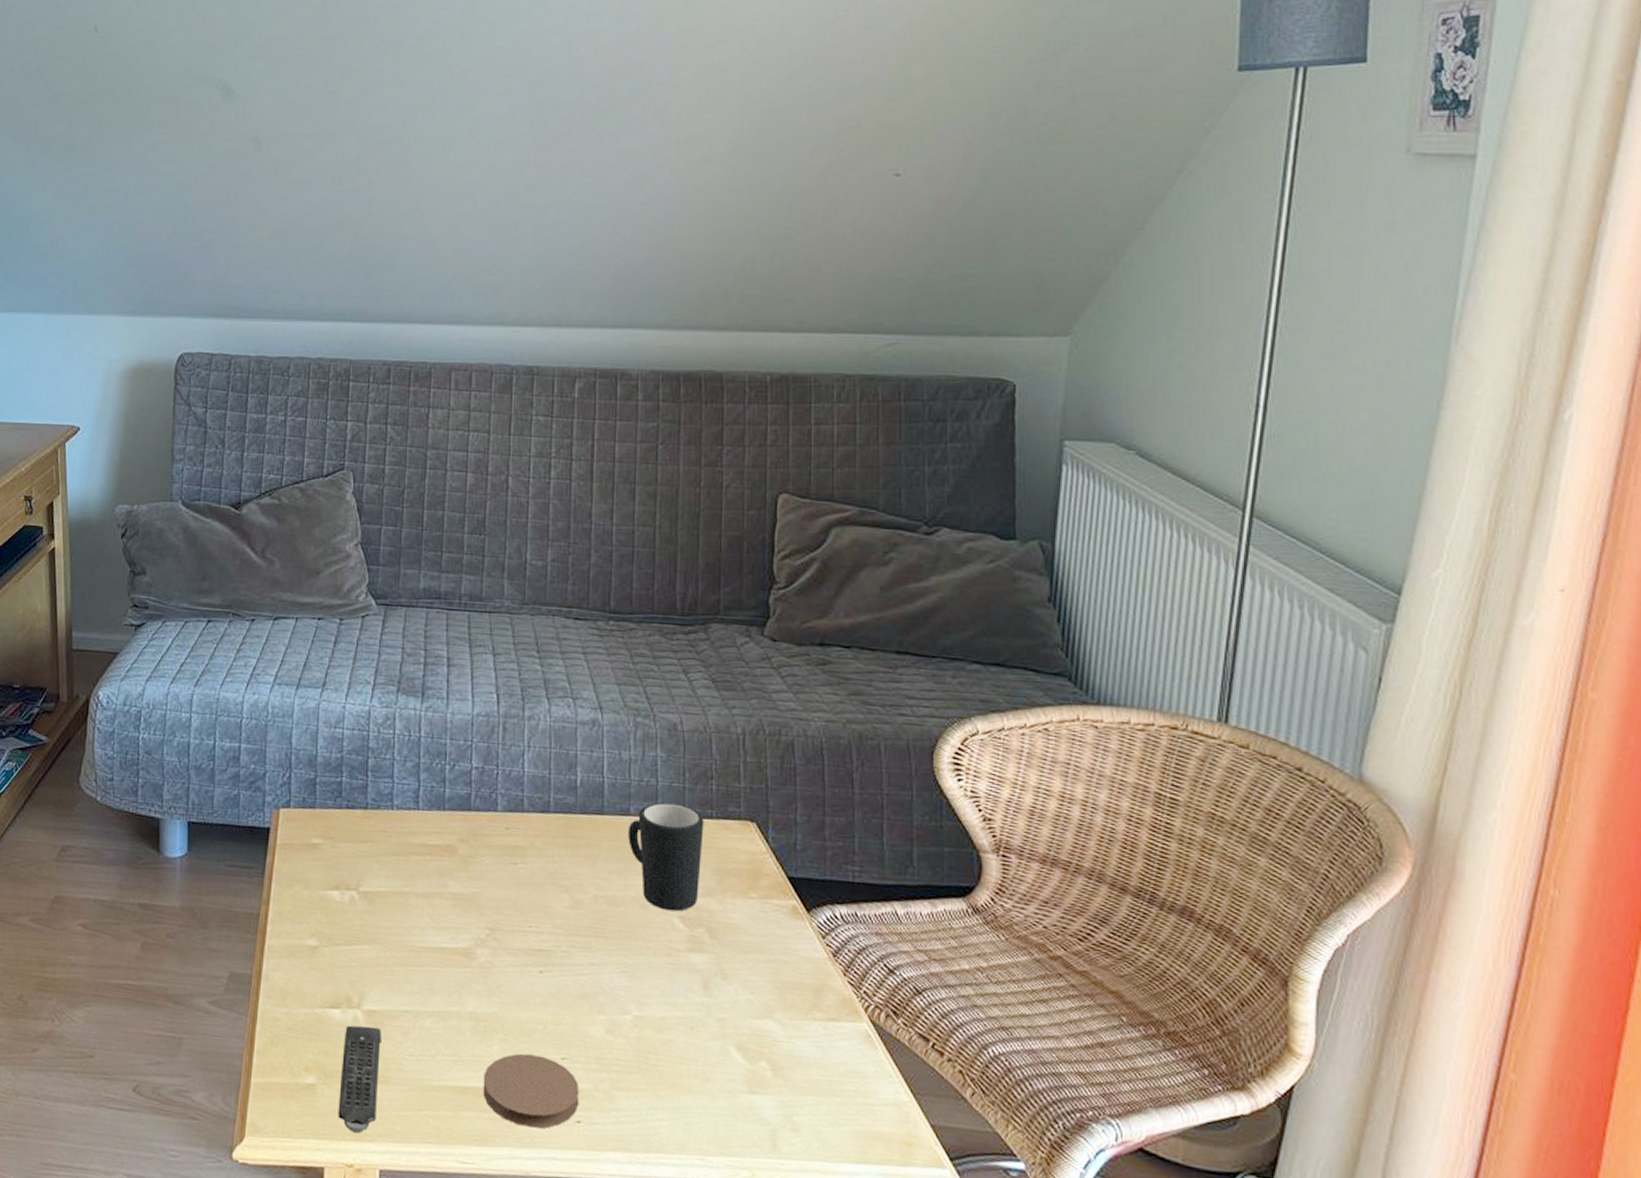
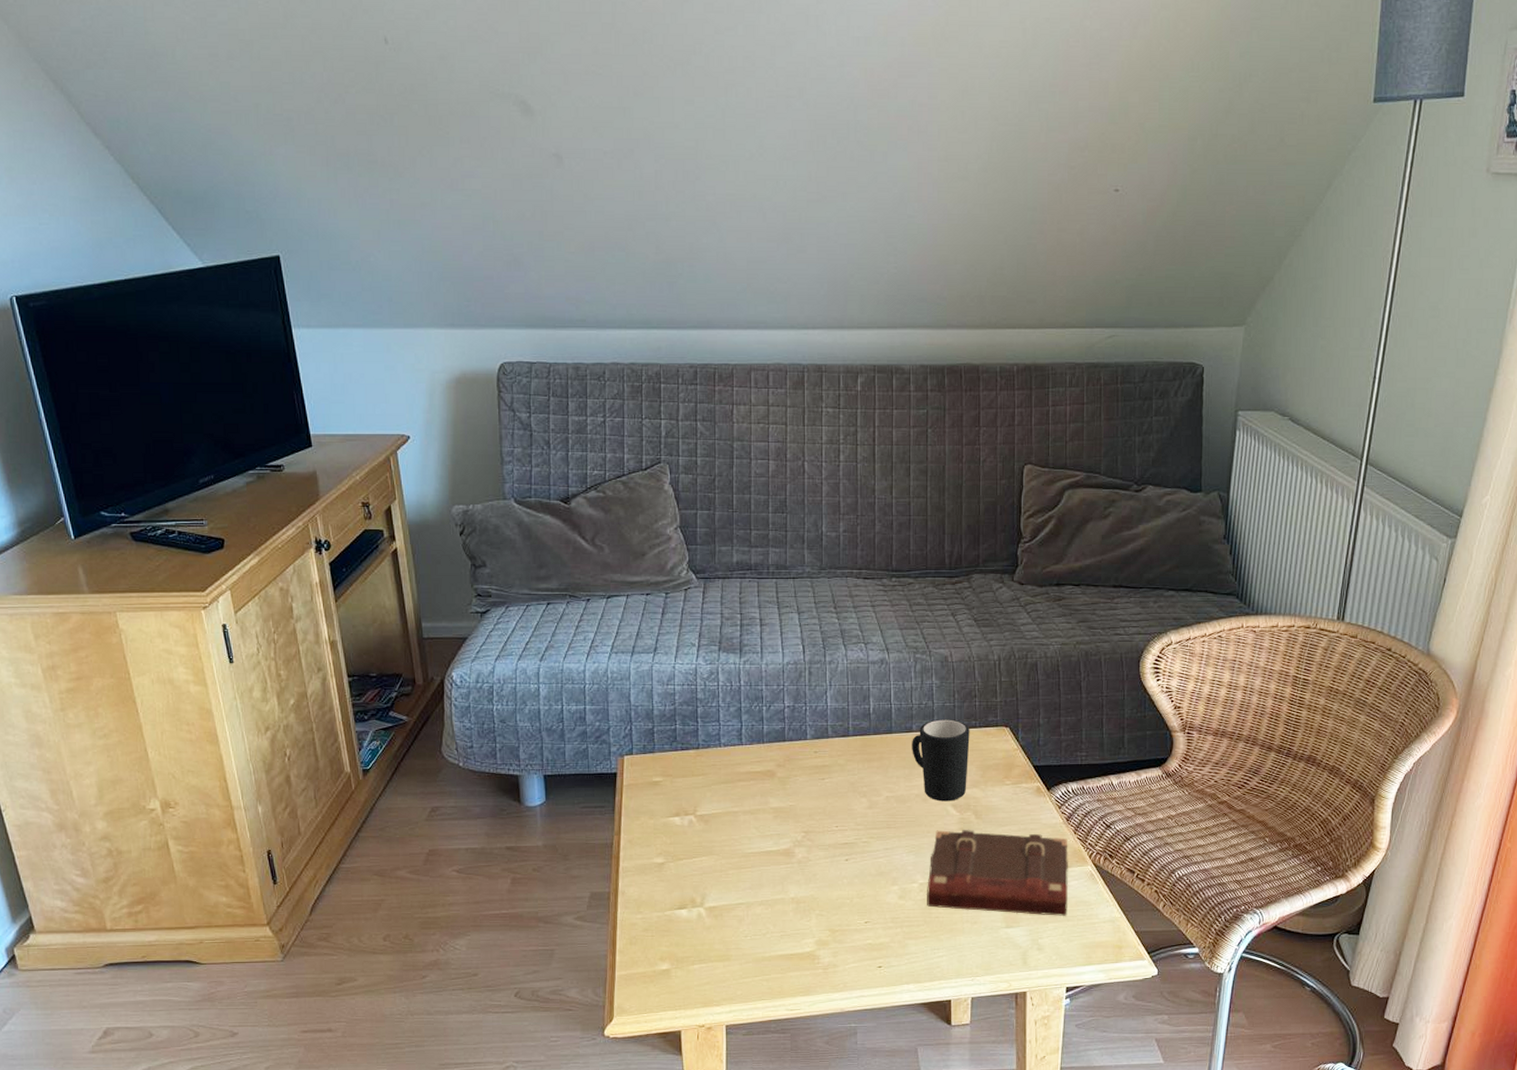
remote control: present [338,1025,383,1133] -> none [689,919,723,1001]
coaster: present [482,1053,580,1128] -> none [805,922,880,976]
book: none [641,947,835,1089] -> present [926,830,1068,916]

